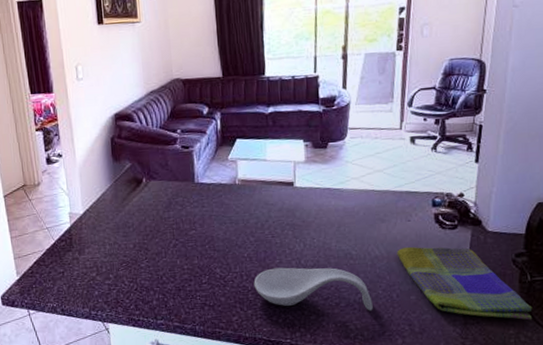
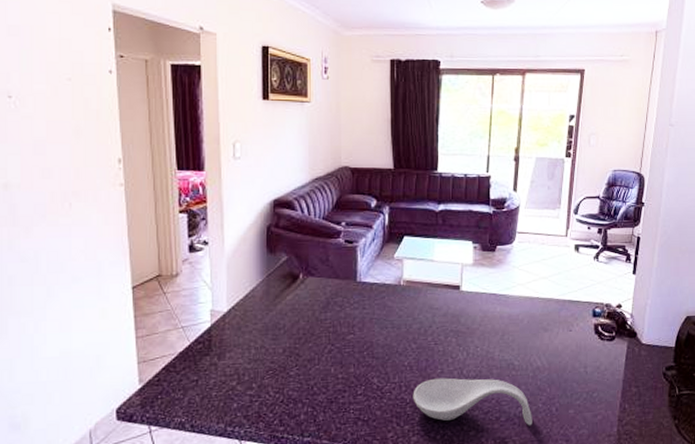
dish towel: present [397,246,533,320] -> none [558,357,680,435]

